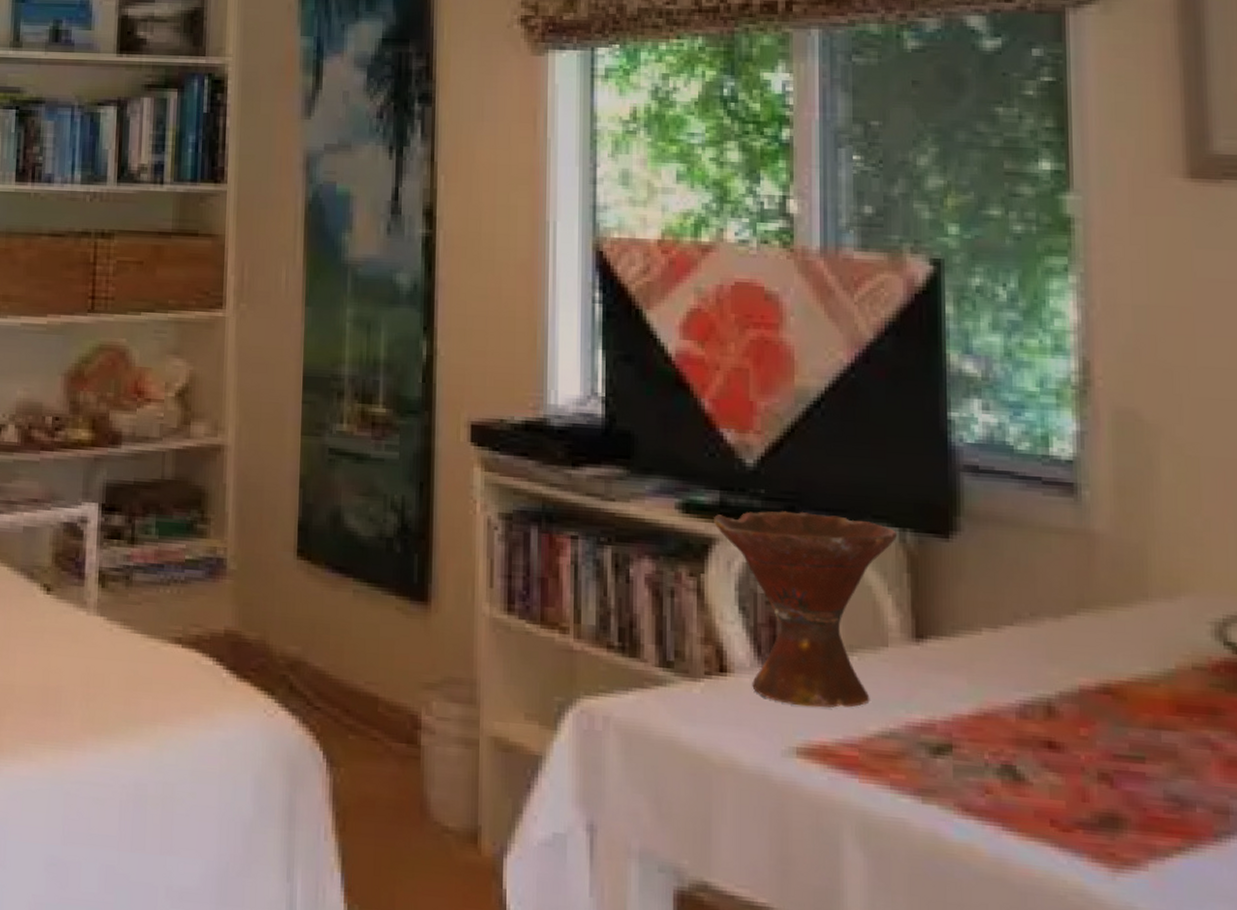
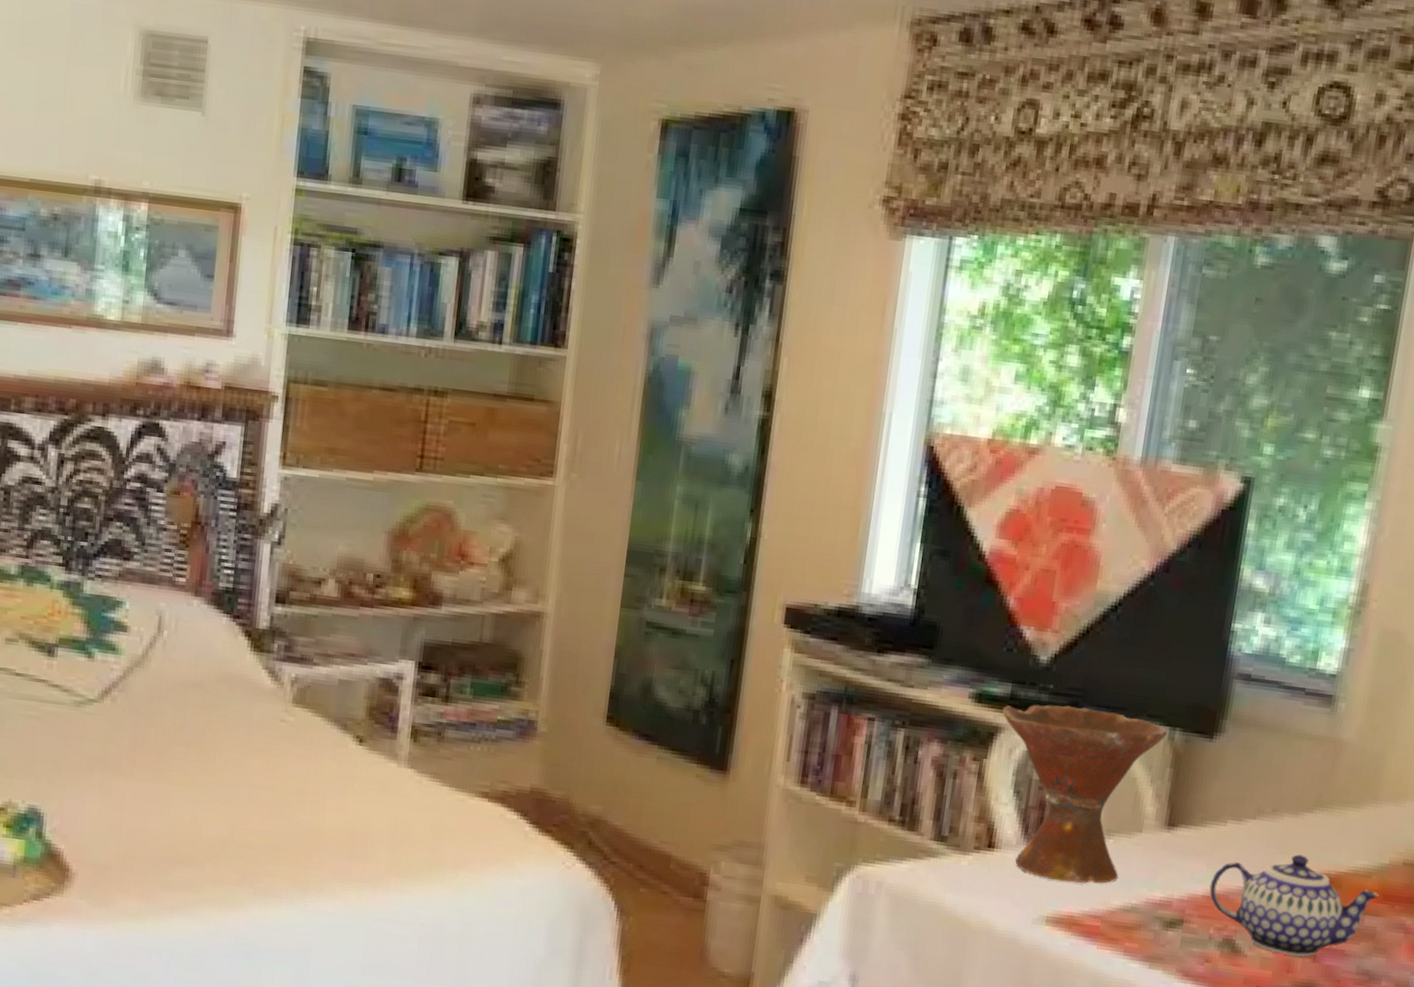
teapot: none [975,663,1173,782] -> present [1209,854,1380,957]

